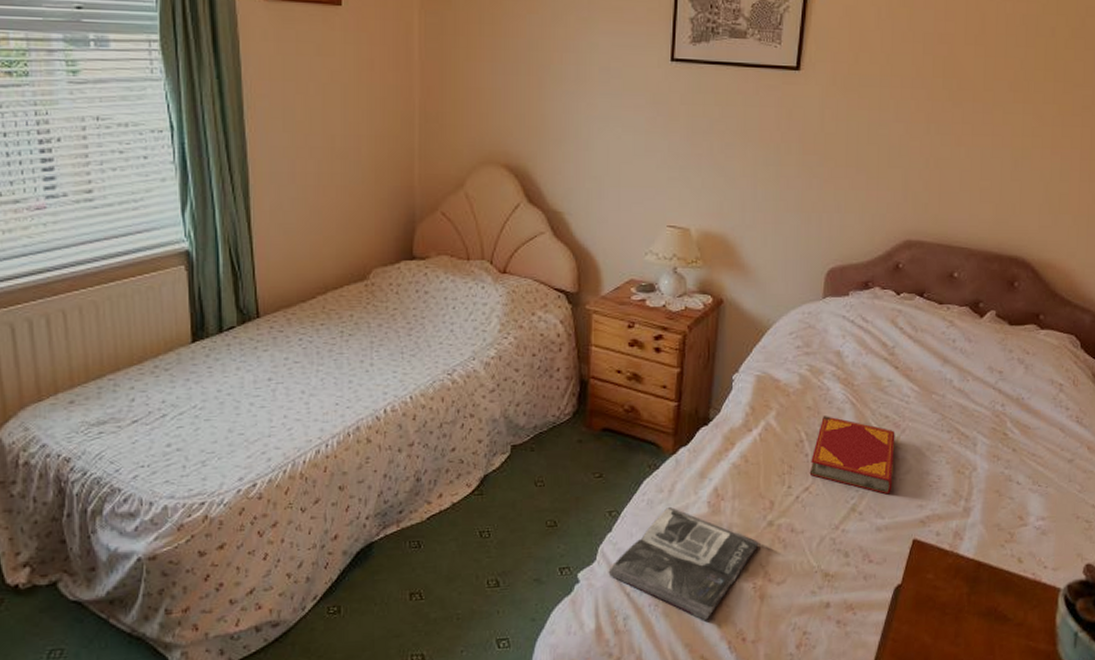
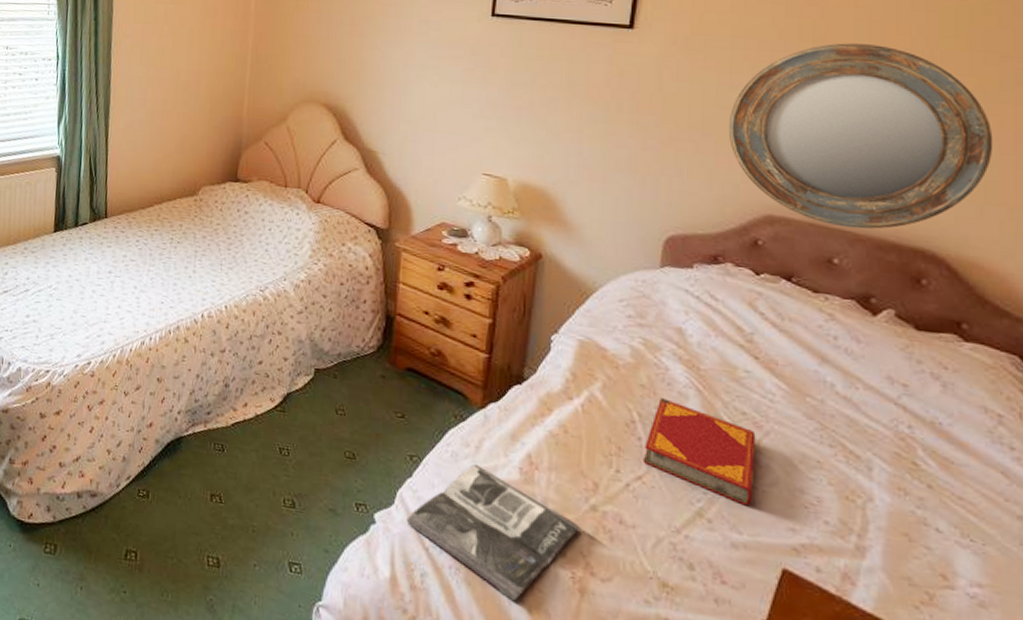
home mirror: none [877,78,1067,245] -> present [728,43,993,229]

